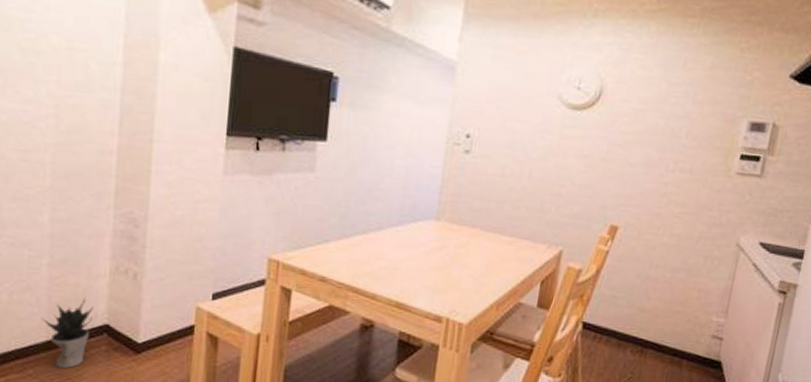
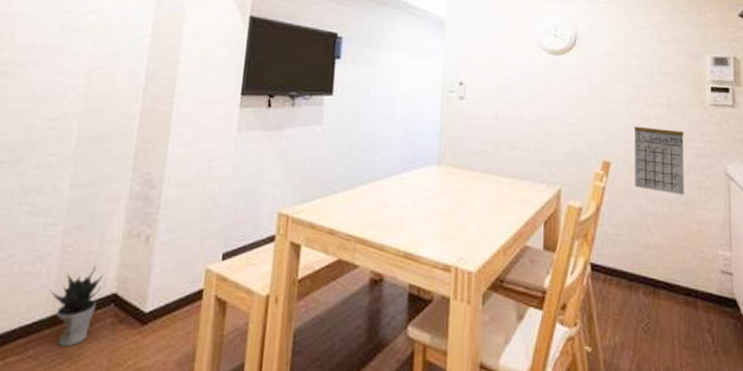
calendar: none [640,191,701,263] -> present [635,126,684,195]

